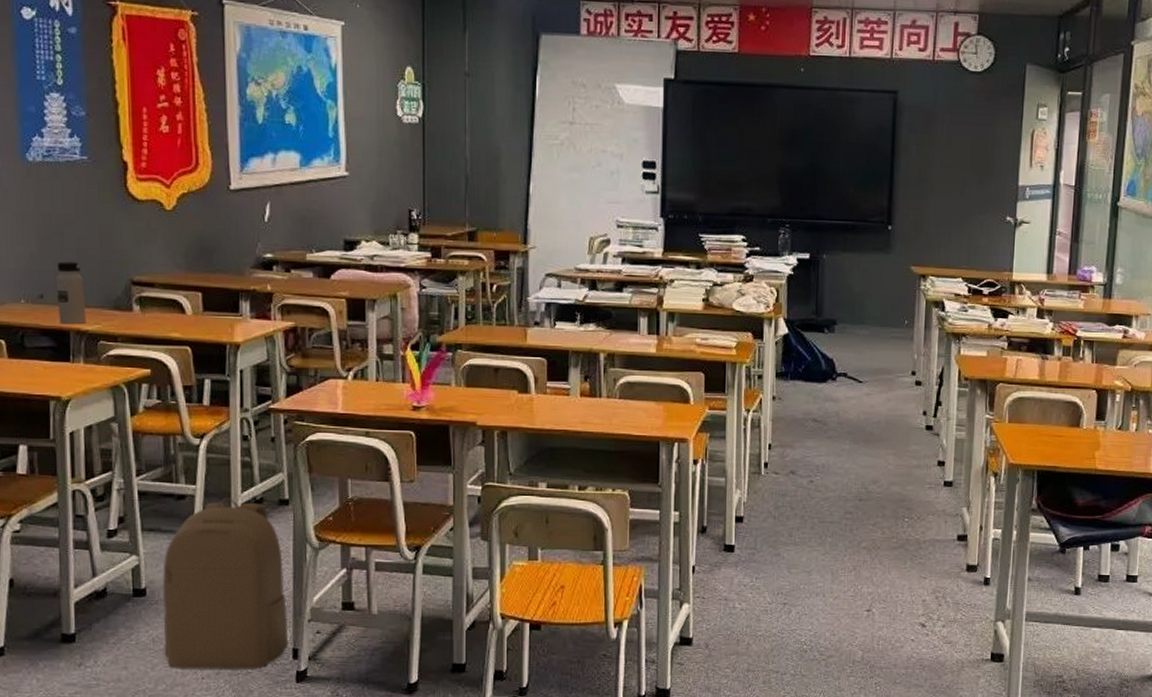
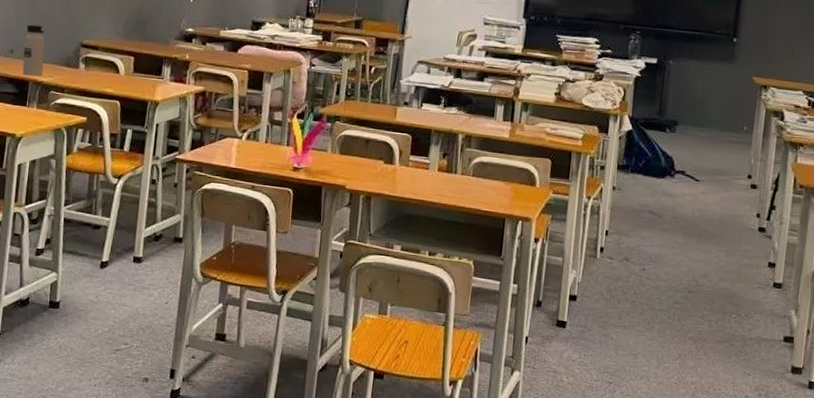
backpack: present [162,498,289,669] -> none [67,231,172,383]

